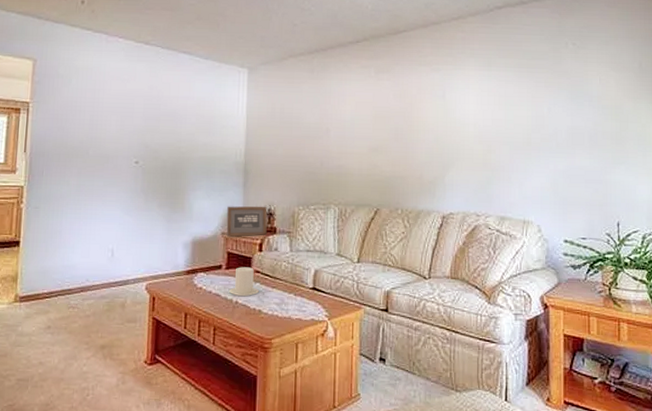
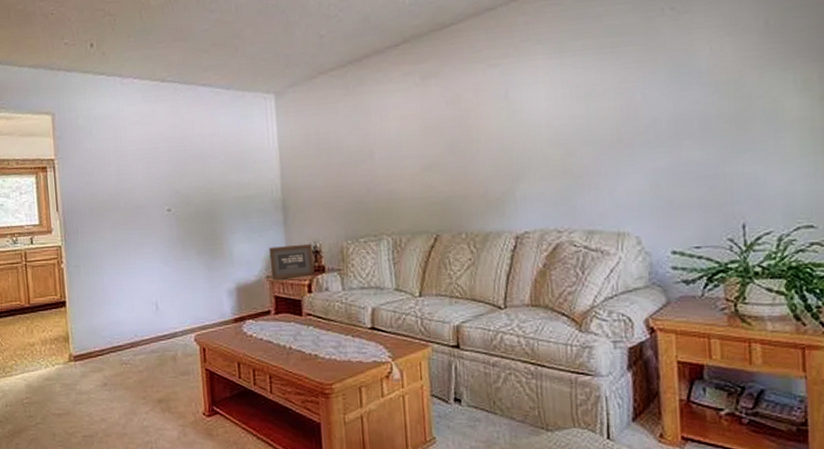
candle: present [228,267,259,297] -> none [280,310,313,342]

